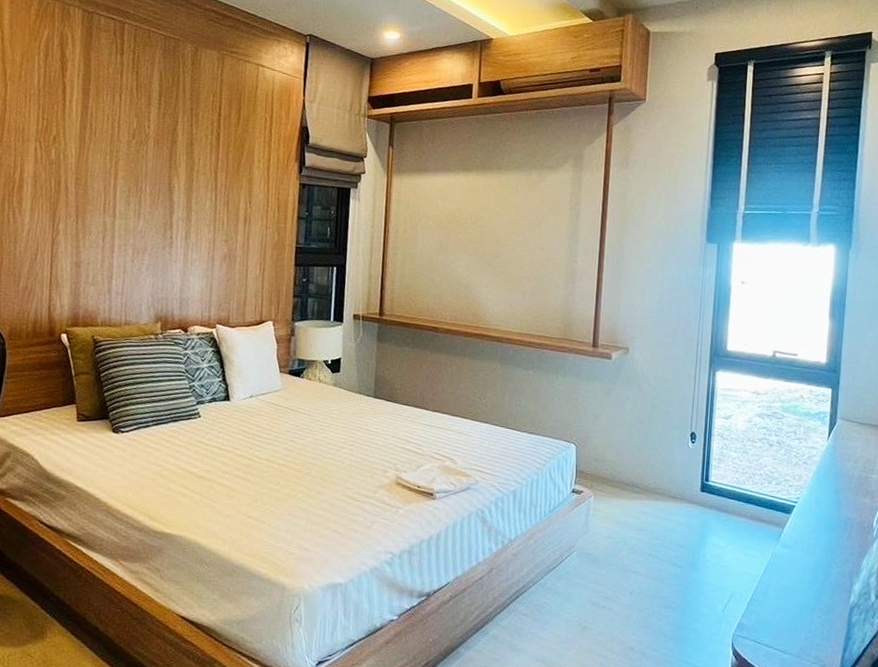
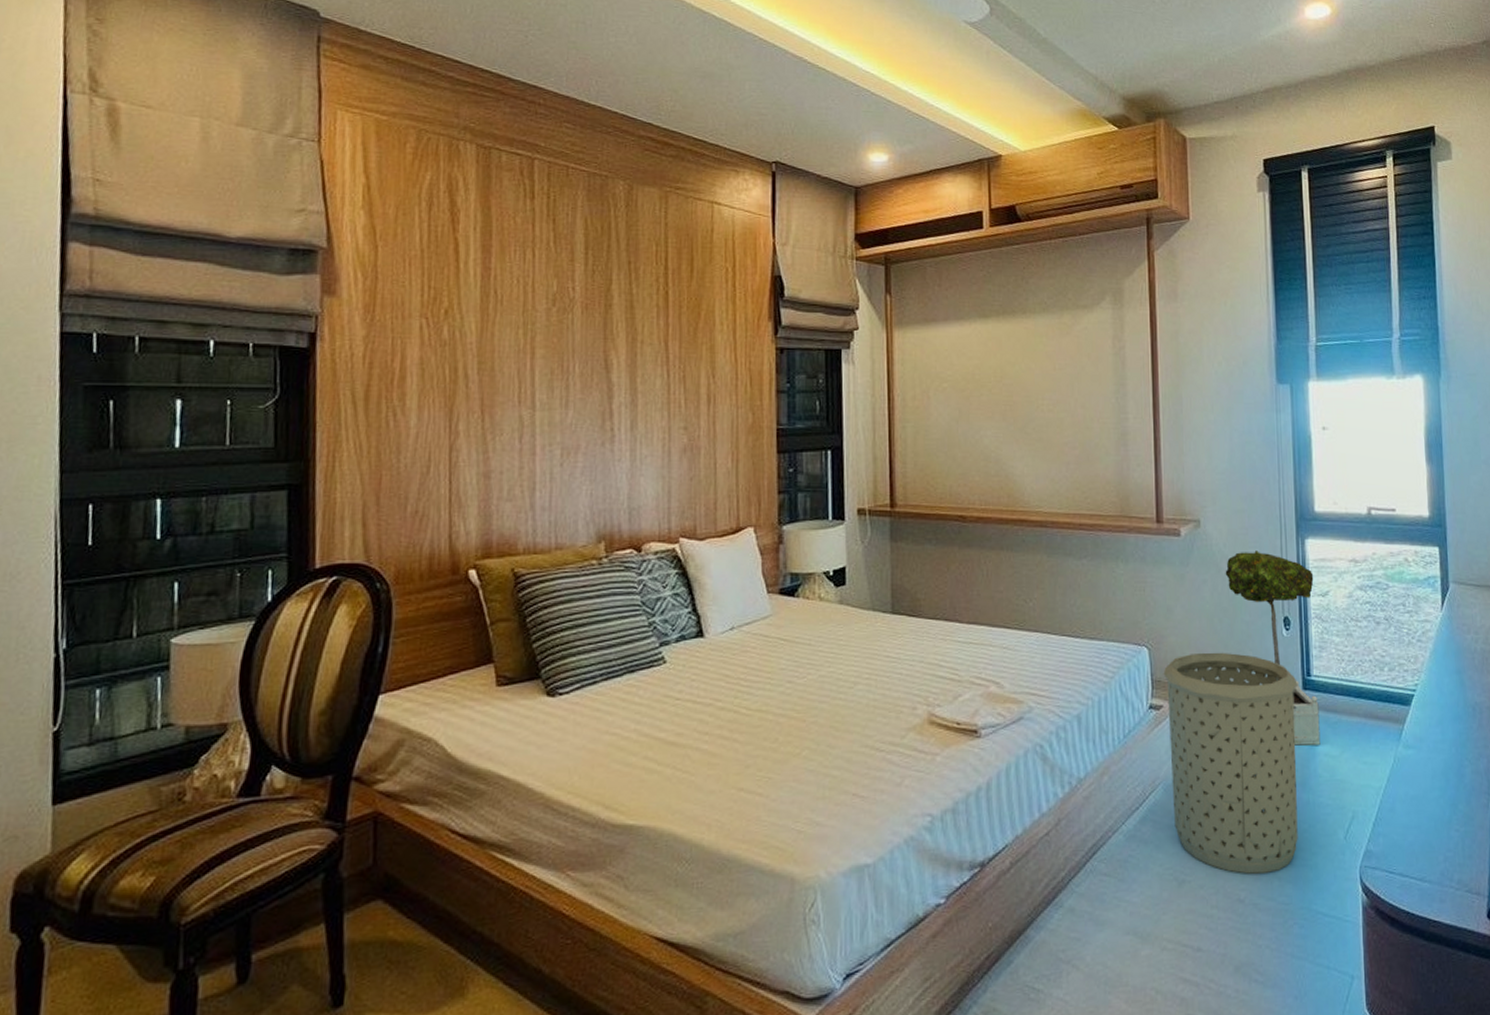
laundry basket: none [583,453,697,630] -> present [1163,652,1298,874]
potted tree: none [645,377,720,536] -> present [1225,550,1321,746]

